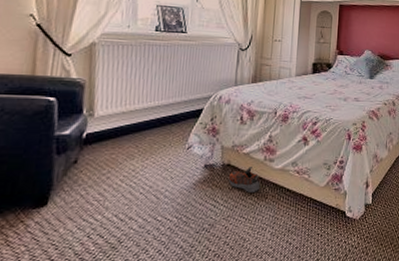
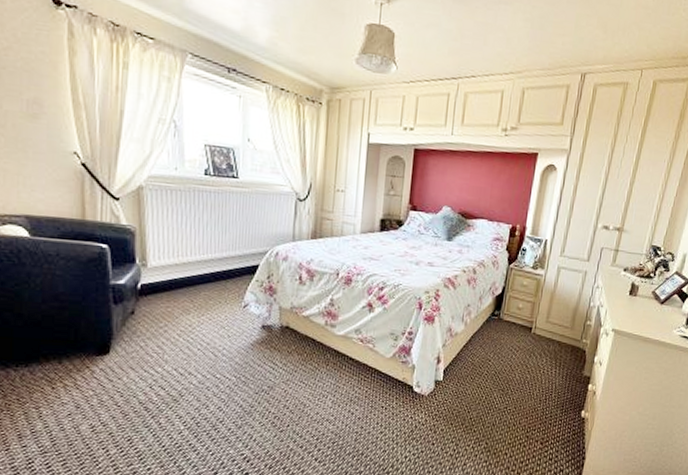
shoe: present [229,167,261,193] -> none [288,331,321,358]

